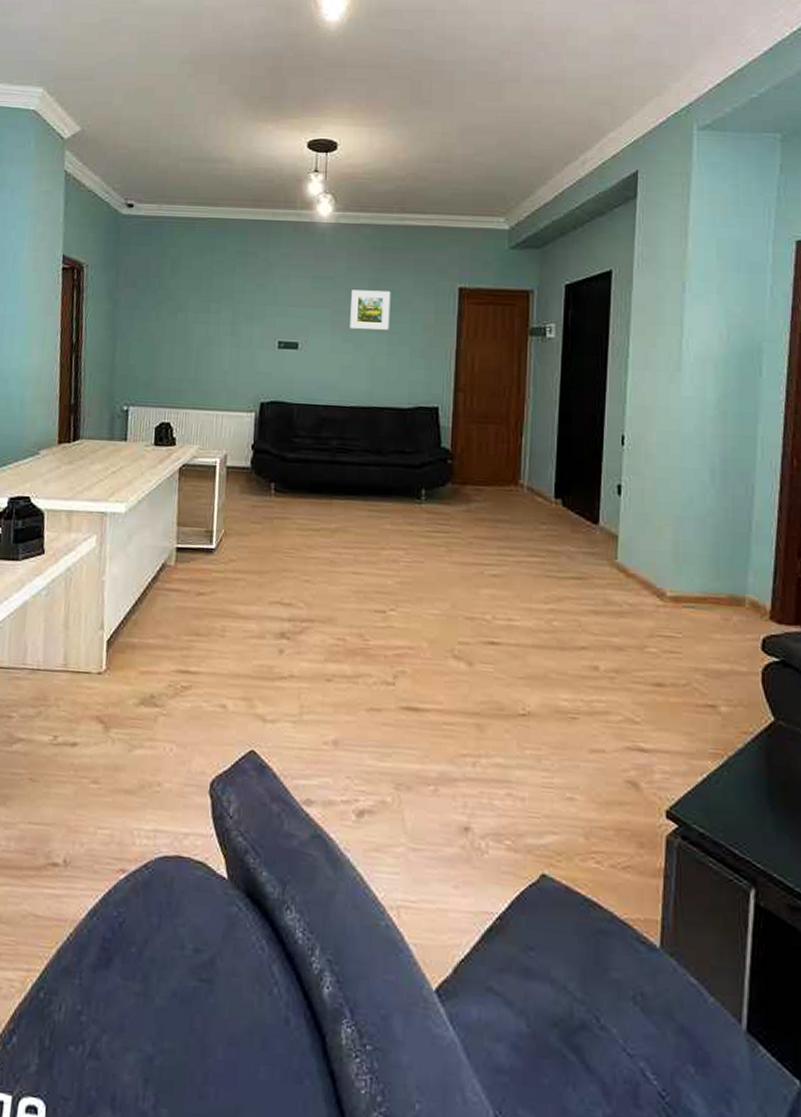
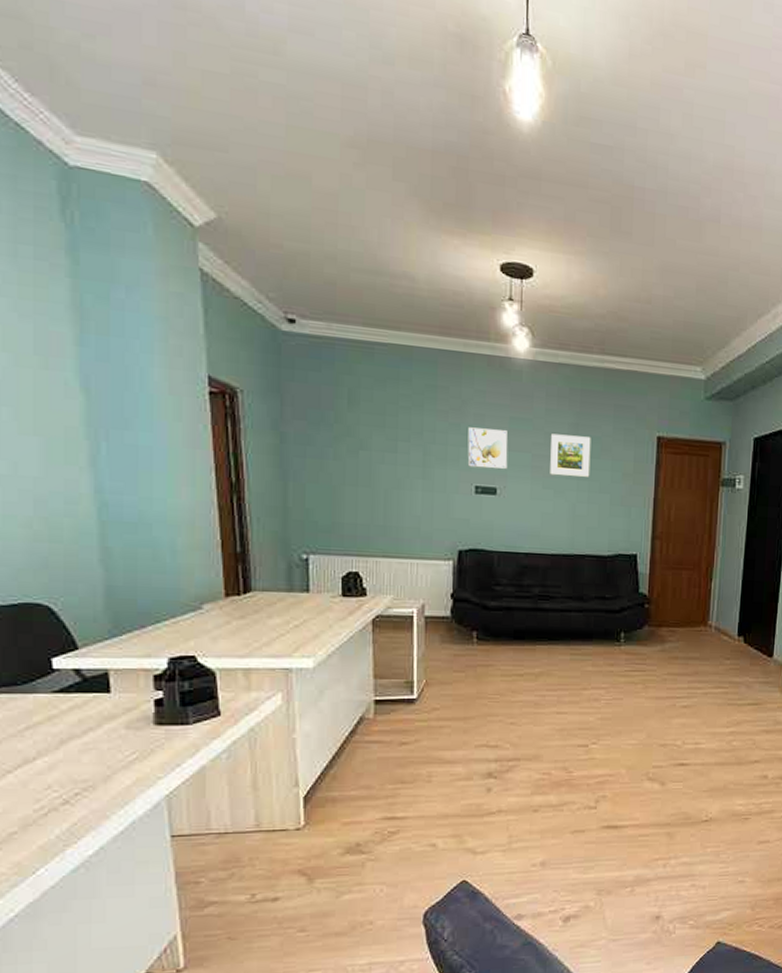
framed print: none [272,287,310,325] -> present [467,427,508,469]

